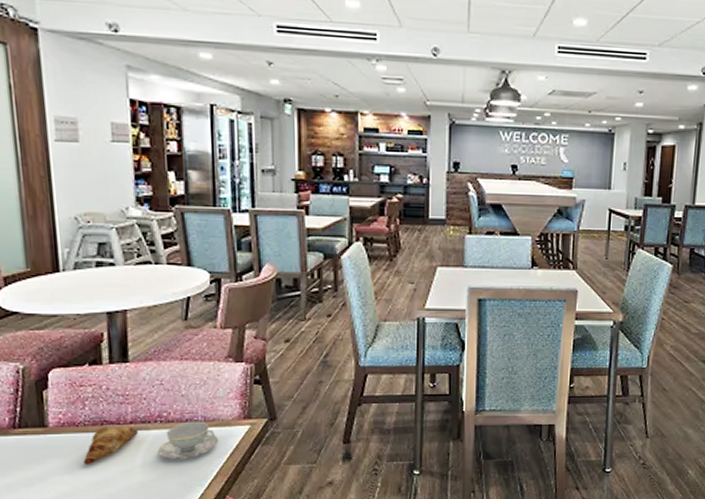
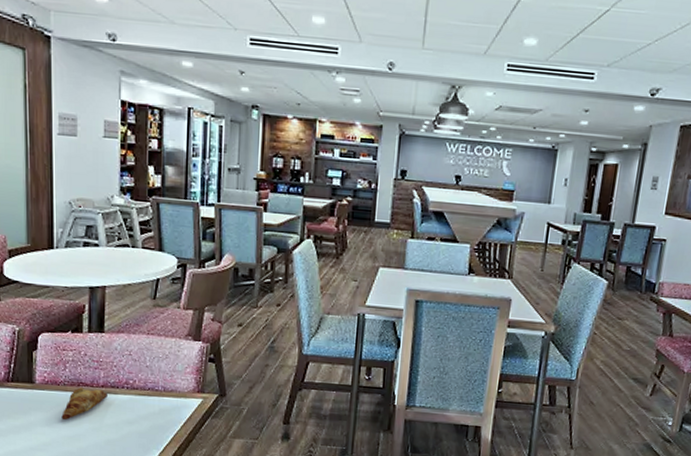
teacup: present [157,421,218,460] -> none [122,390,174,424]

